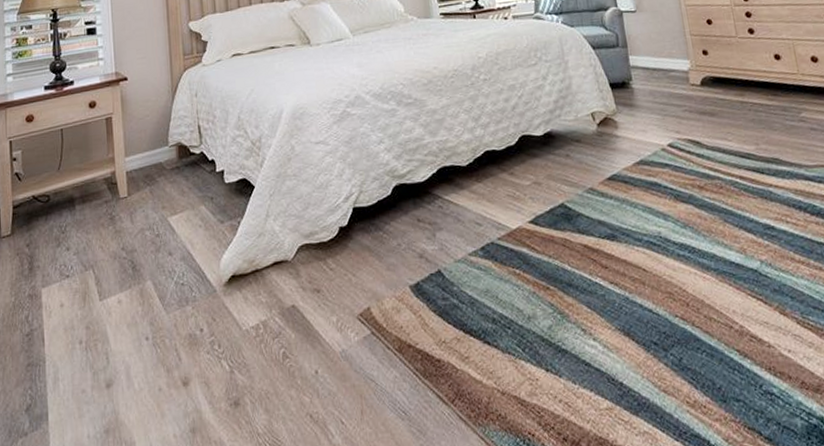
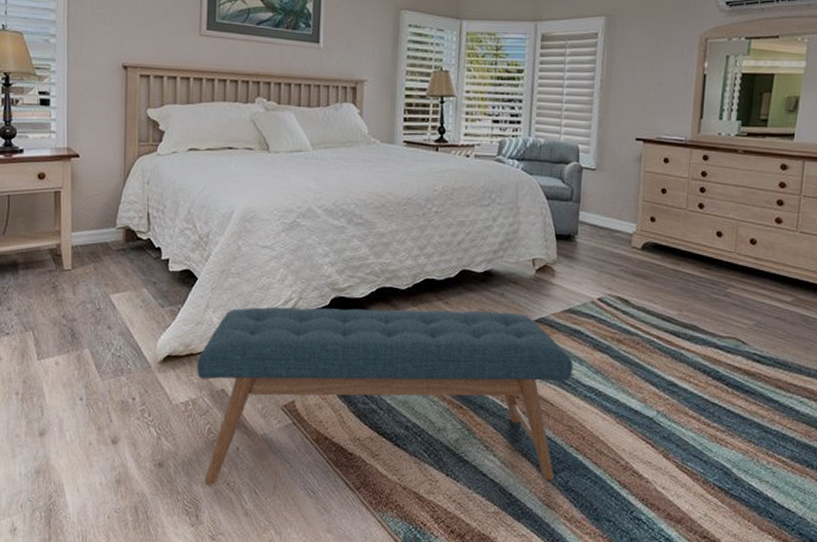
bench: none [263,173,665,421] -> present [196,307,573,486]

